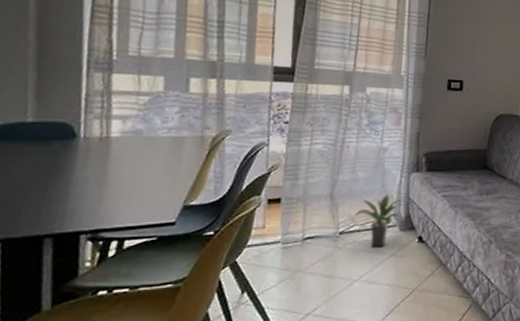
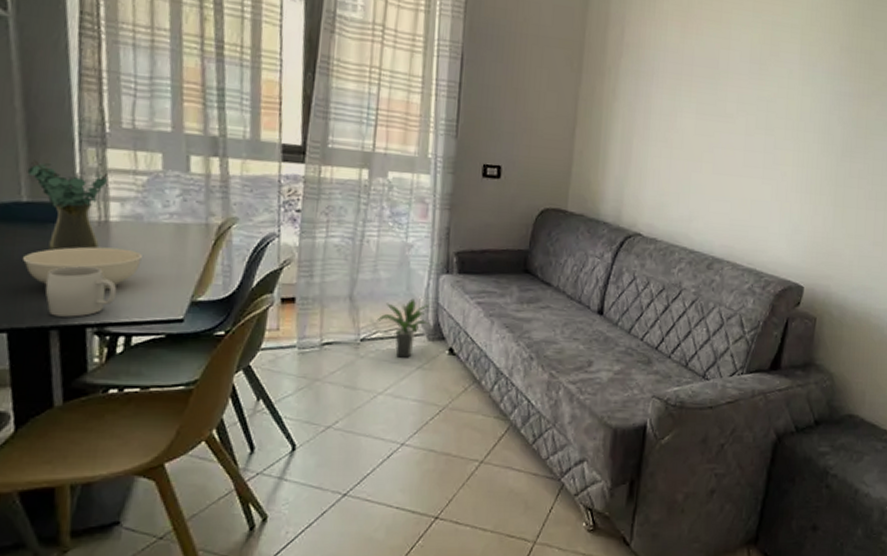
bowl: none [22,160,140,199] -> present [21,246,142,290]
vase: none [34,84,112,165] -> present [27,159,107,251]
mug: none [42,178,114,225] -> present [44,266,117,317]

